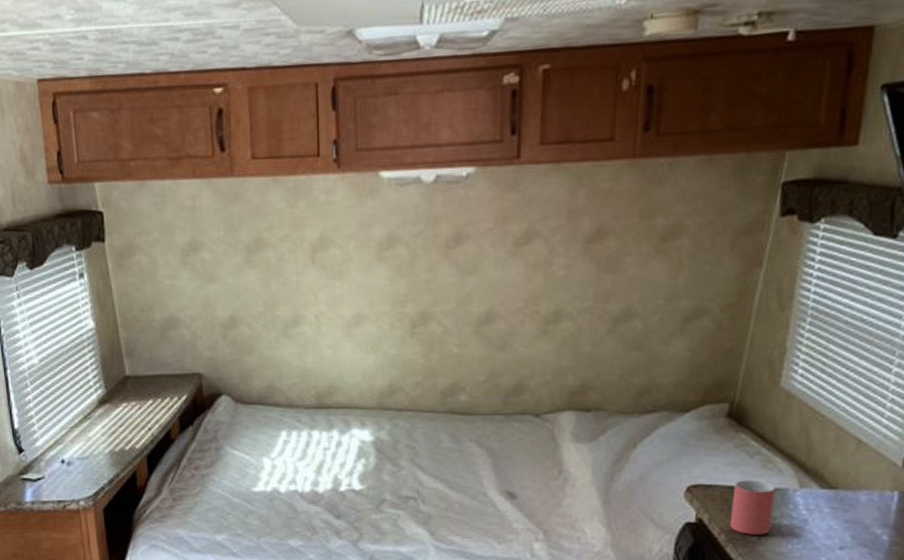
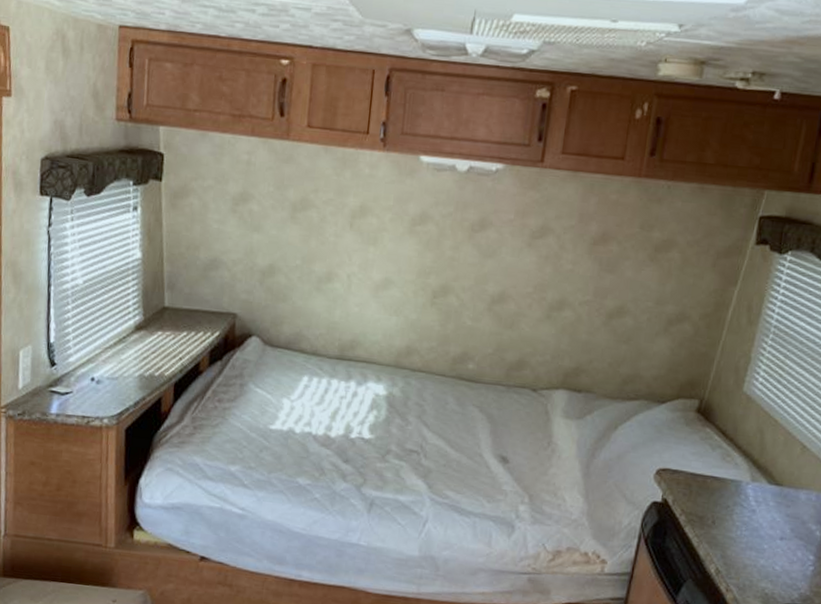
mug: present [730,480,775,535] -> none [690,469,731,520]

